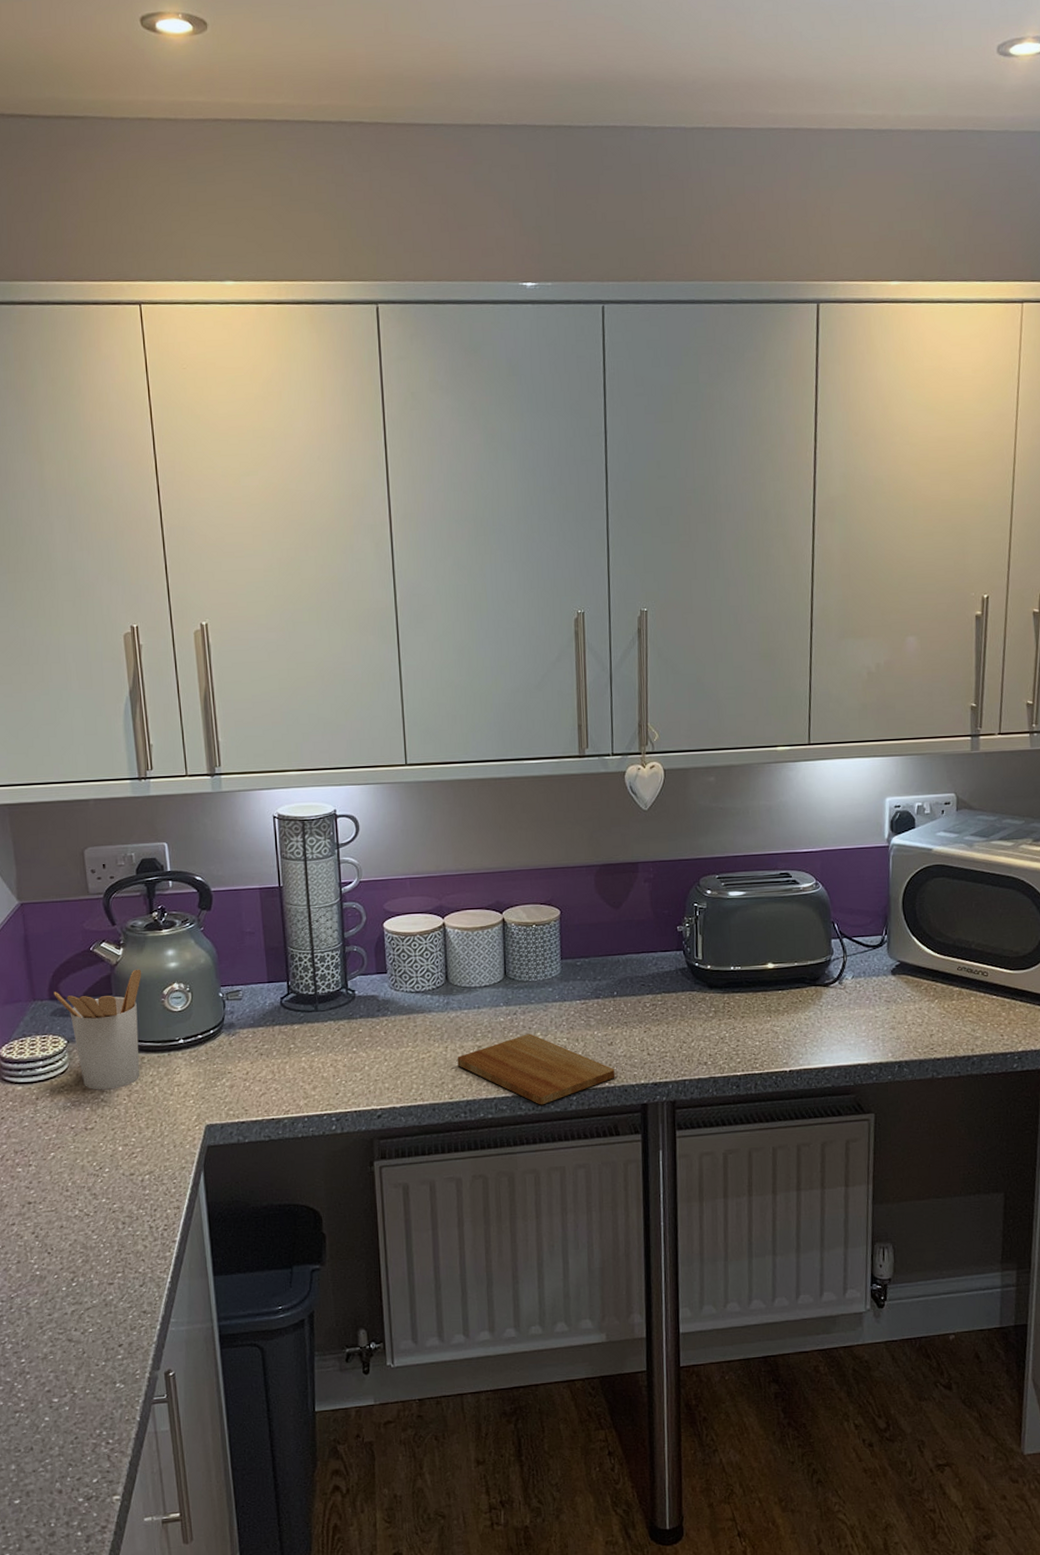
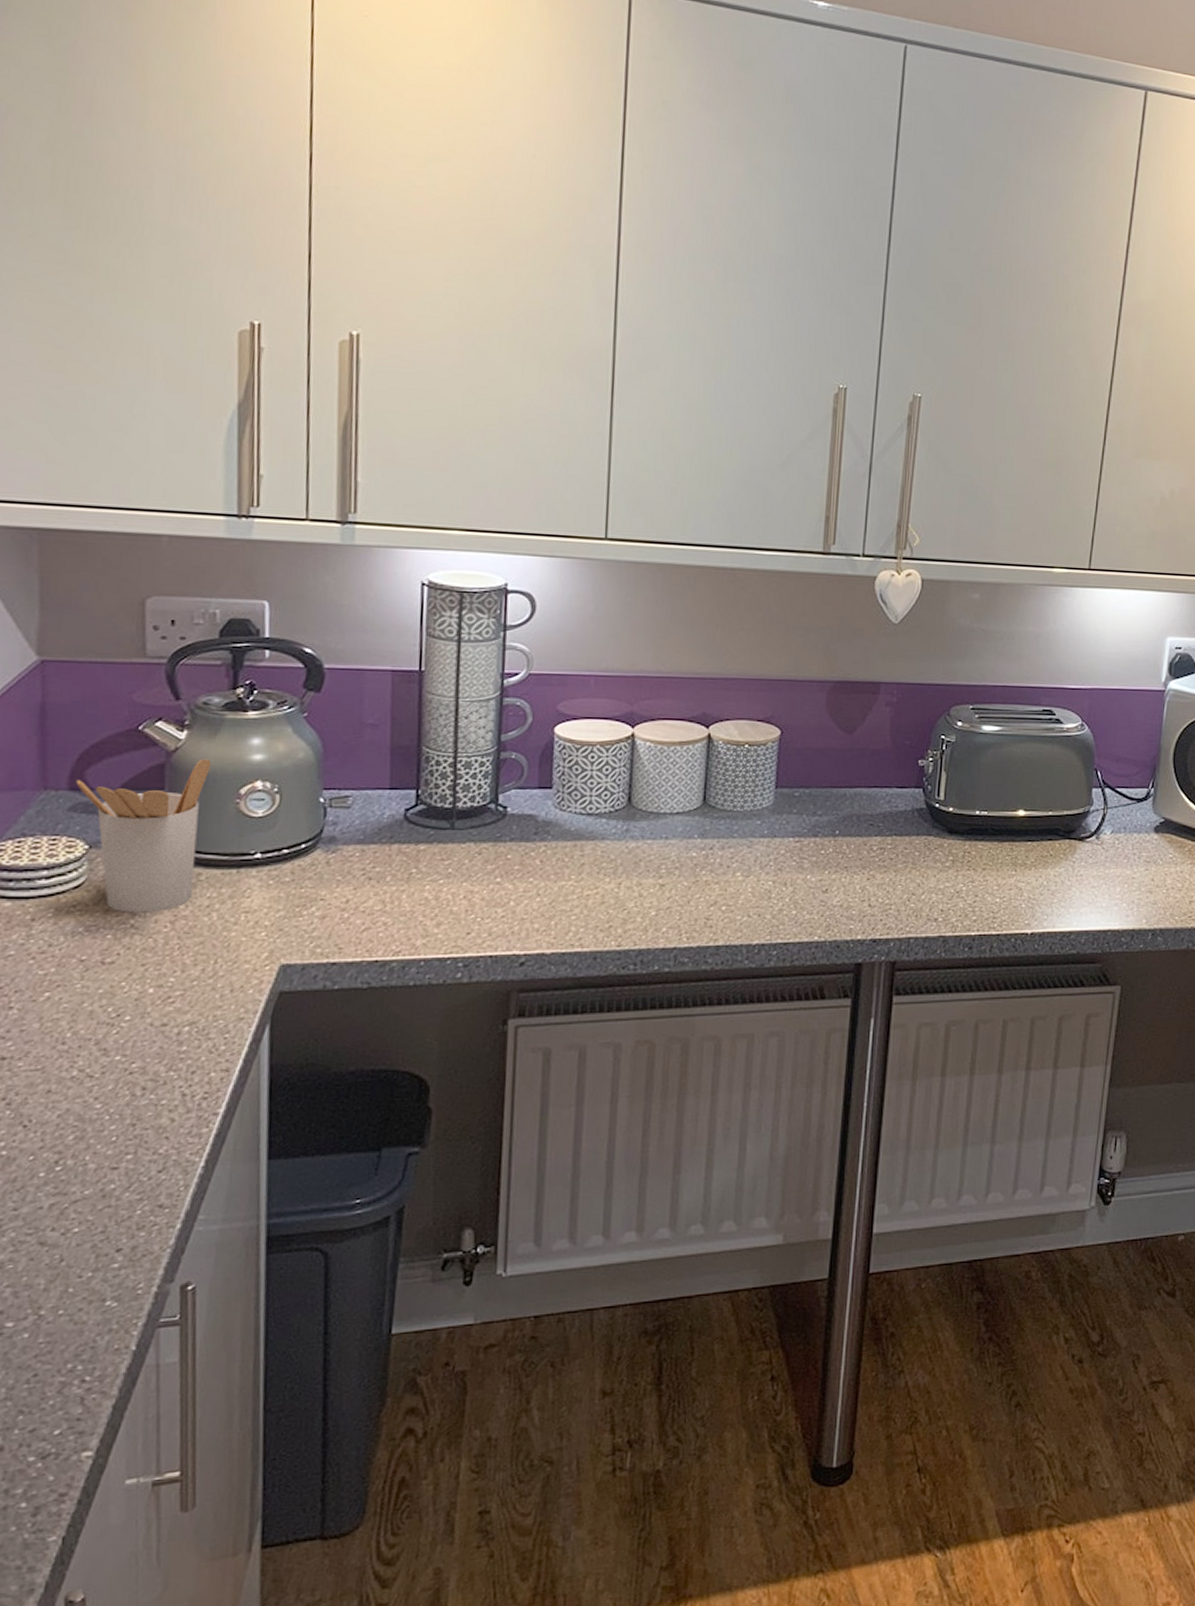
cutting board: present [457,1033,615,1105] -> none [631,873,827,959]

